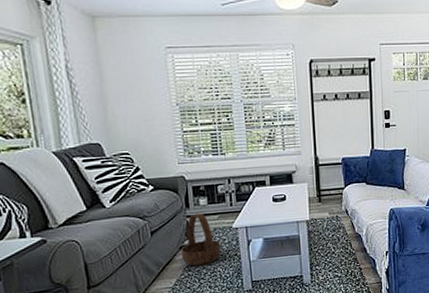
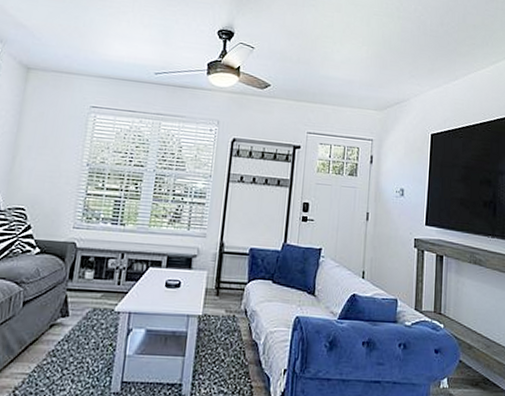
basket: present [181,213,222,266] -> none [49,287,97,352]

